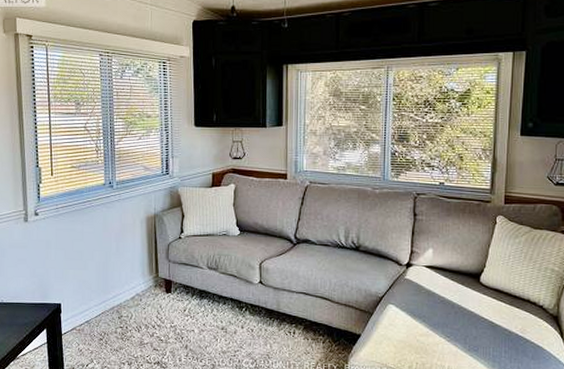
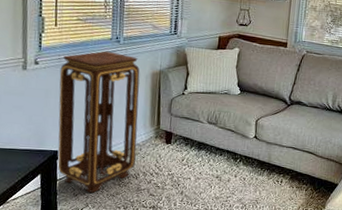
pedestal table: none [58,197,137,349] -> present [57,51,140,194]

